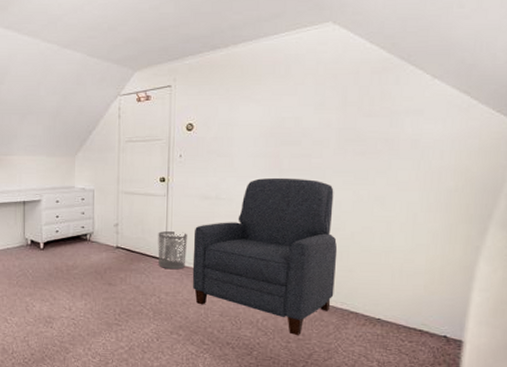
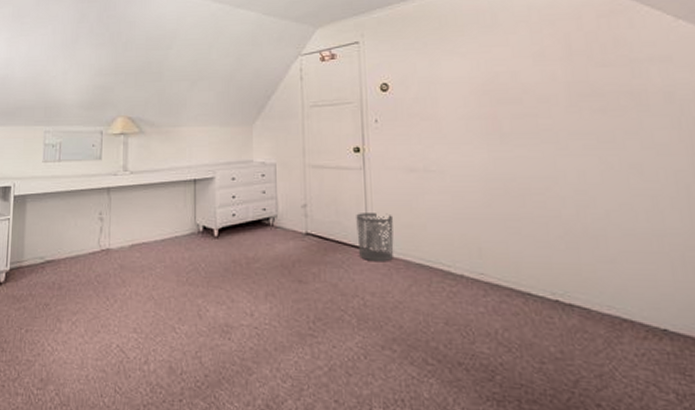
chair: present [192,177,338,336] -> none [400,143,596,354]

